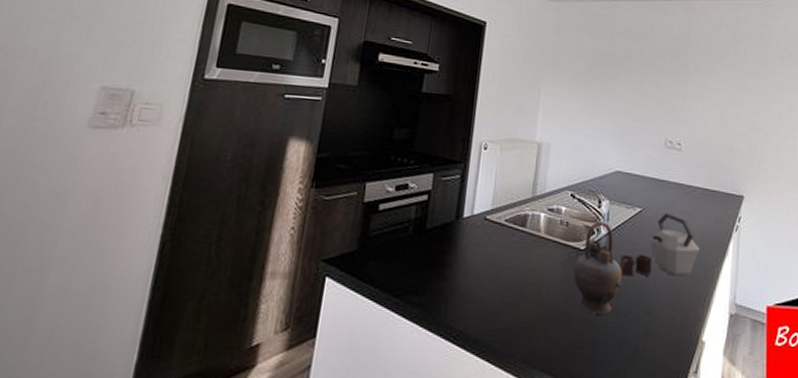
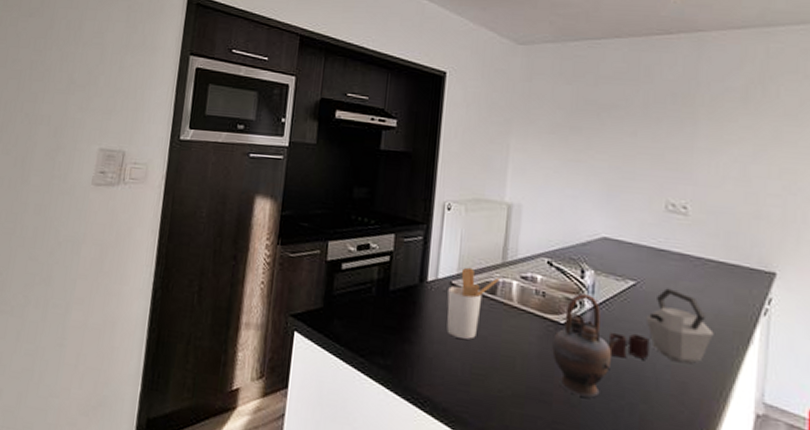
utensil holder: none [480,202,530,271] -> present [446,267,500,340]

